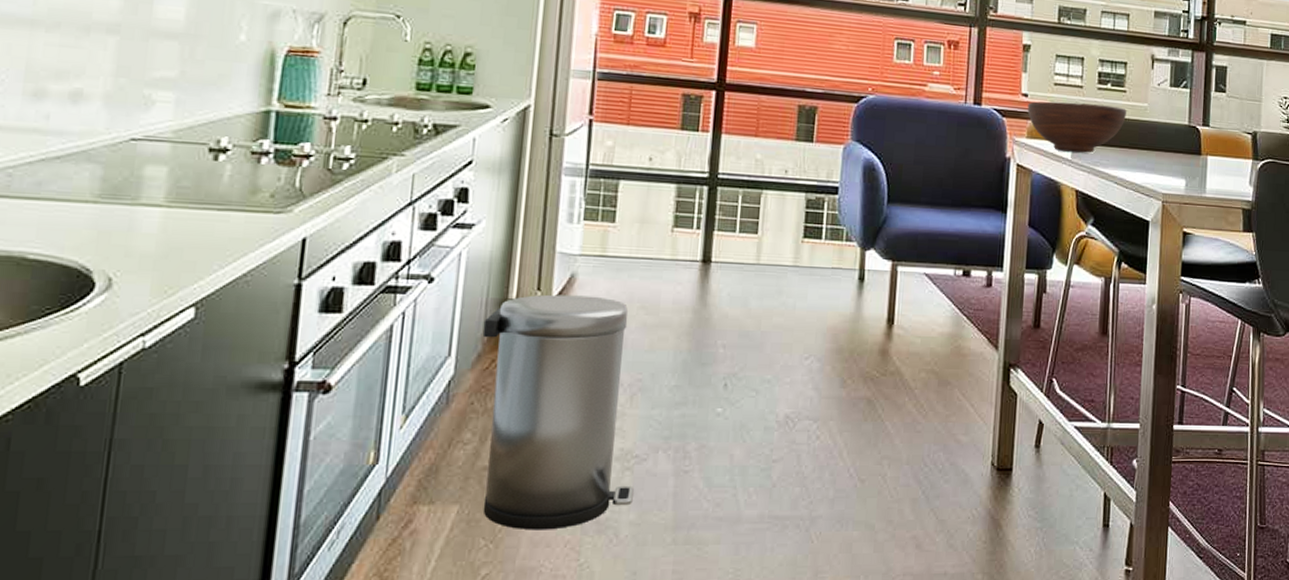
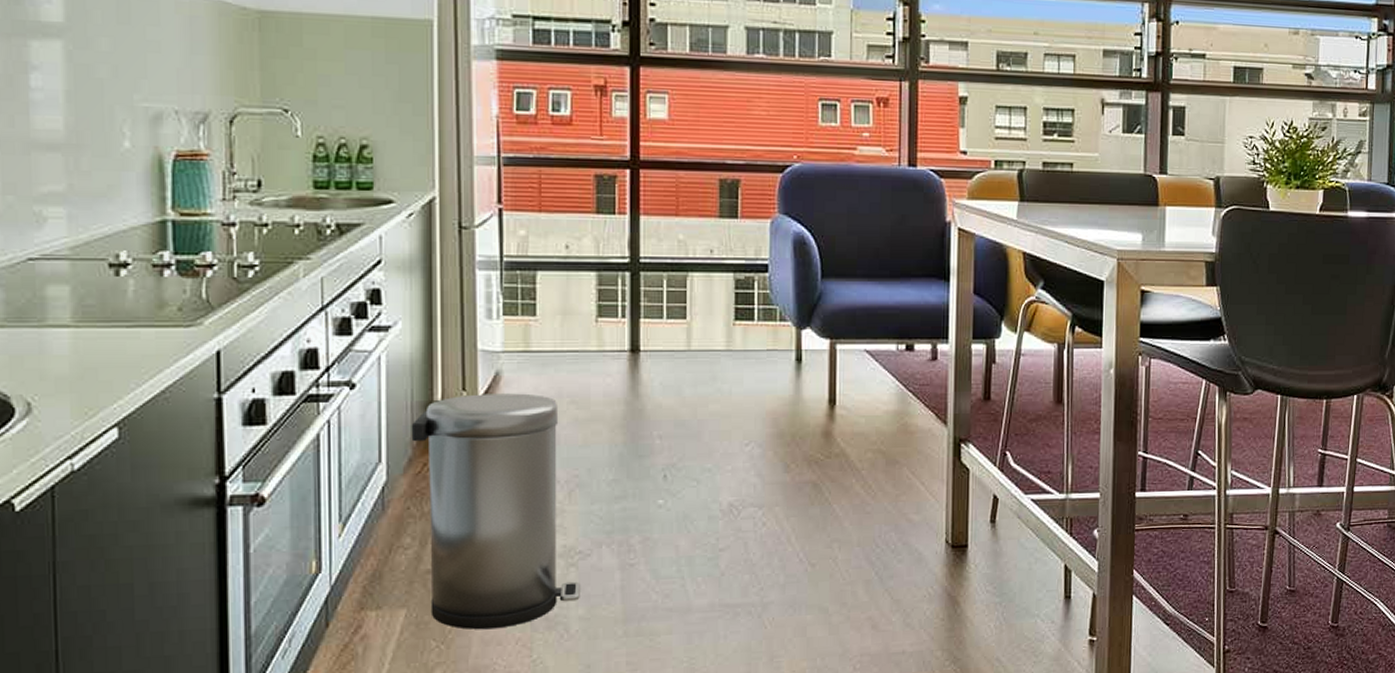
bowl: present [1027,101,1126,153] -> none [967,157,1075,212]

